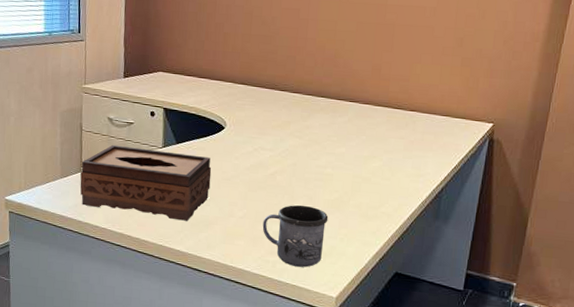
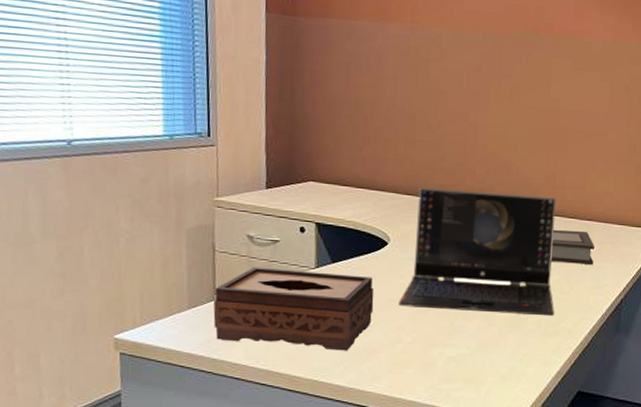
laptop computer: none [232,78,381,201] -> present [399,187,556,317]
mug: present [262,204,329,268] -> none [434,325,506,393]
book: none [373,118,418,154] -> present [550,229,595,265]

